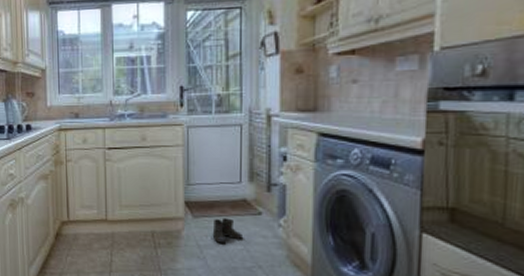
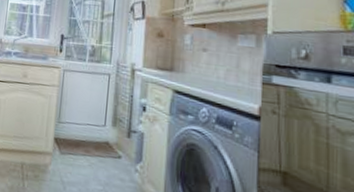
boots: present [212,218,242,245] -> none [76,157,103,184]

